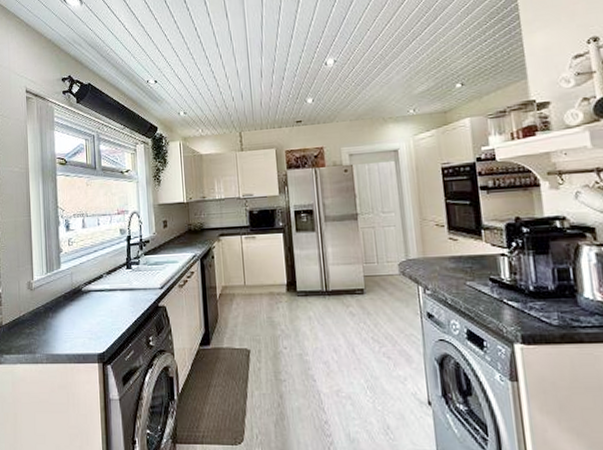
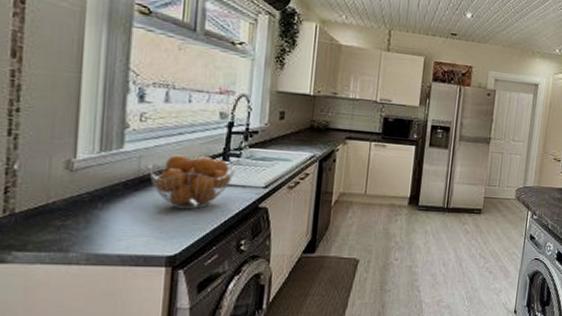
fruit basket: none [78,267,137,313] -> present [149,155,236,210]

